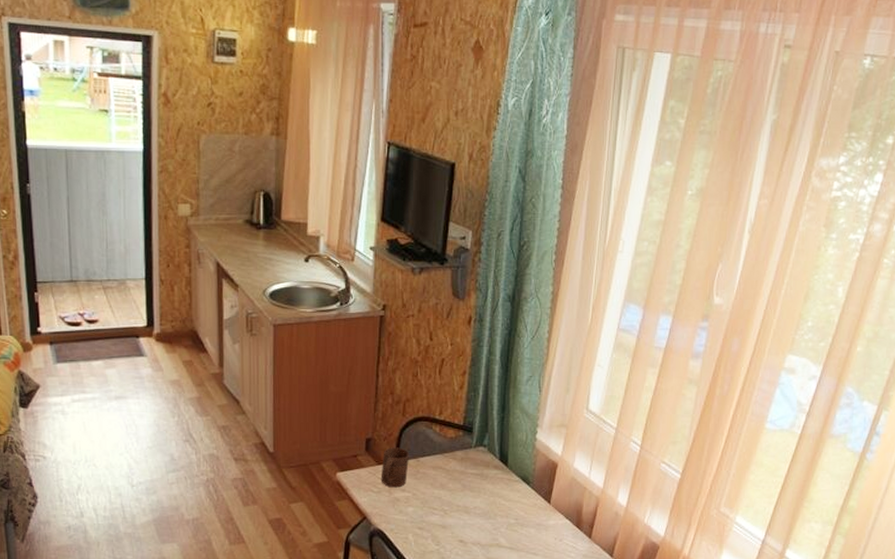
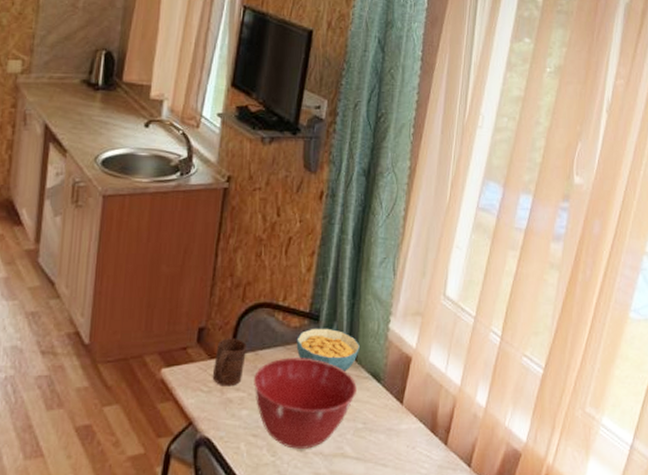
mixing bowl: none [417,464,508,540] -> present [254,358,357,449]
cereal bowl: none [453,438,510,475] -> present [296,328,360,371]

